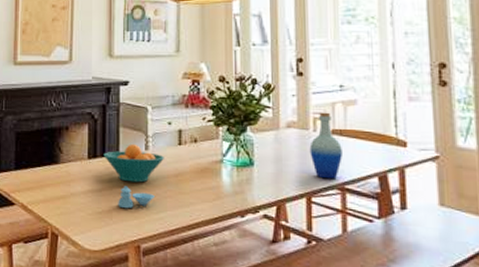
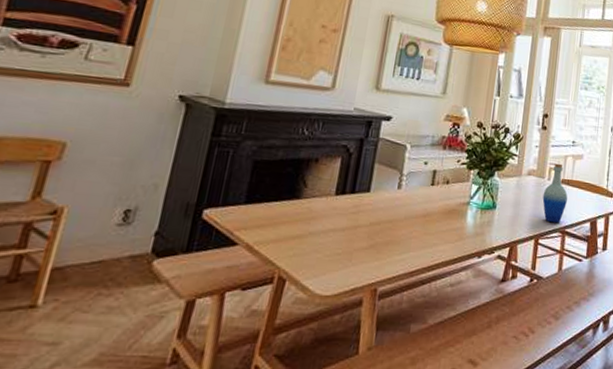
fruit bowl: present [103,143,164,183] -> none [353,181,416,222]
salt and pepper shaker set: present [118,186,155,209] -> none [360,225,400,250]

